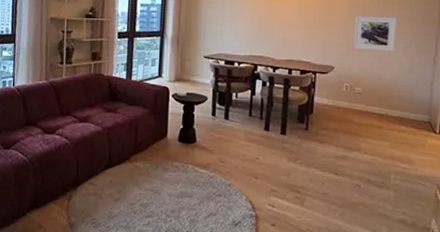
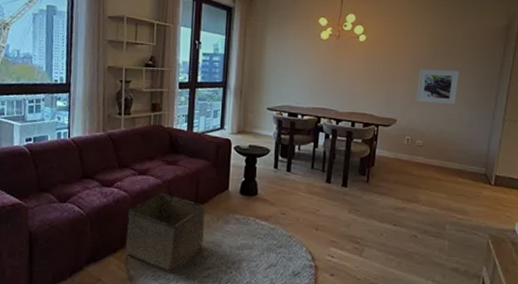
storage bin: none [66,140,144,220] -> present [125,193,205,272]

